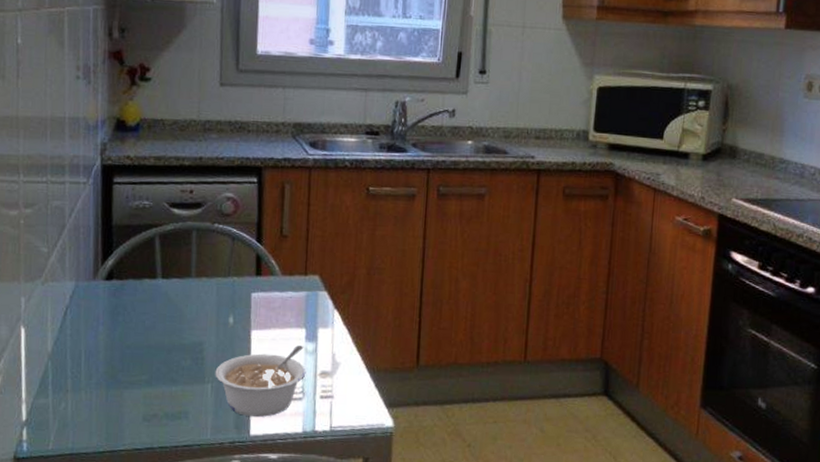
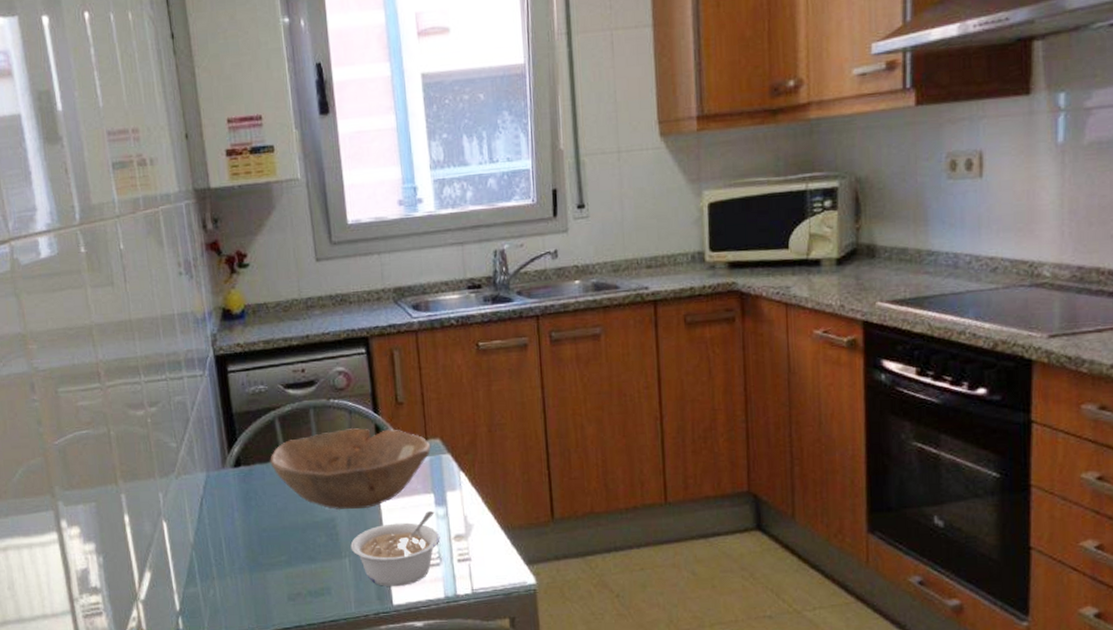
bowl: none [144,254,310,337] -> present [270,428,431,510]

